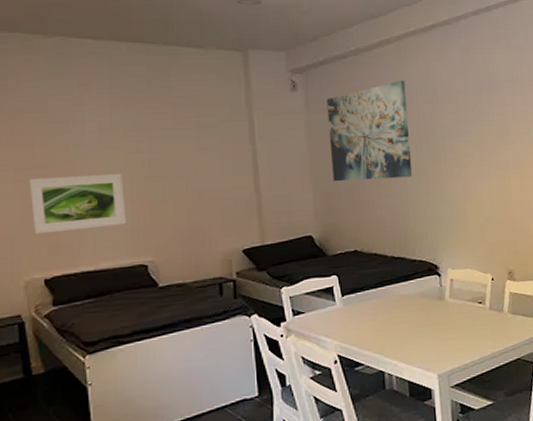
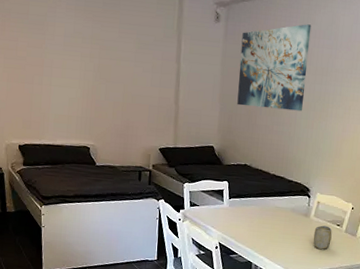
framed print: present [29,174,126,234] -> none [13,67,79,114]
cup: none [453,306,476,337] -> present [313,225,332,249]

